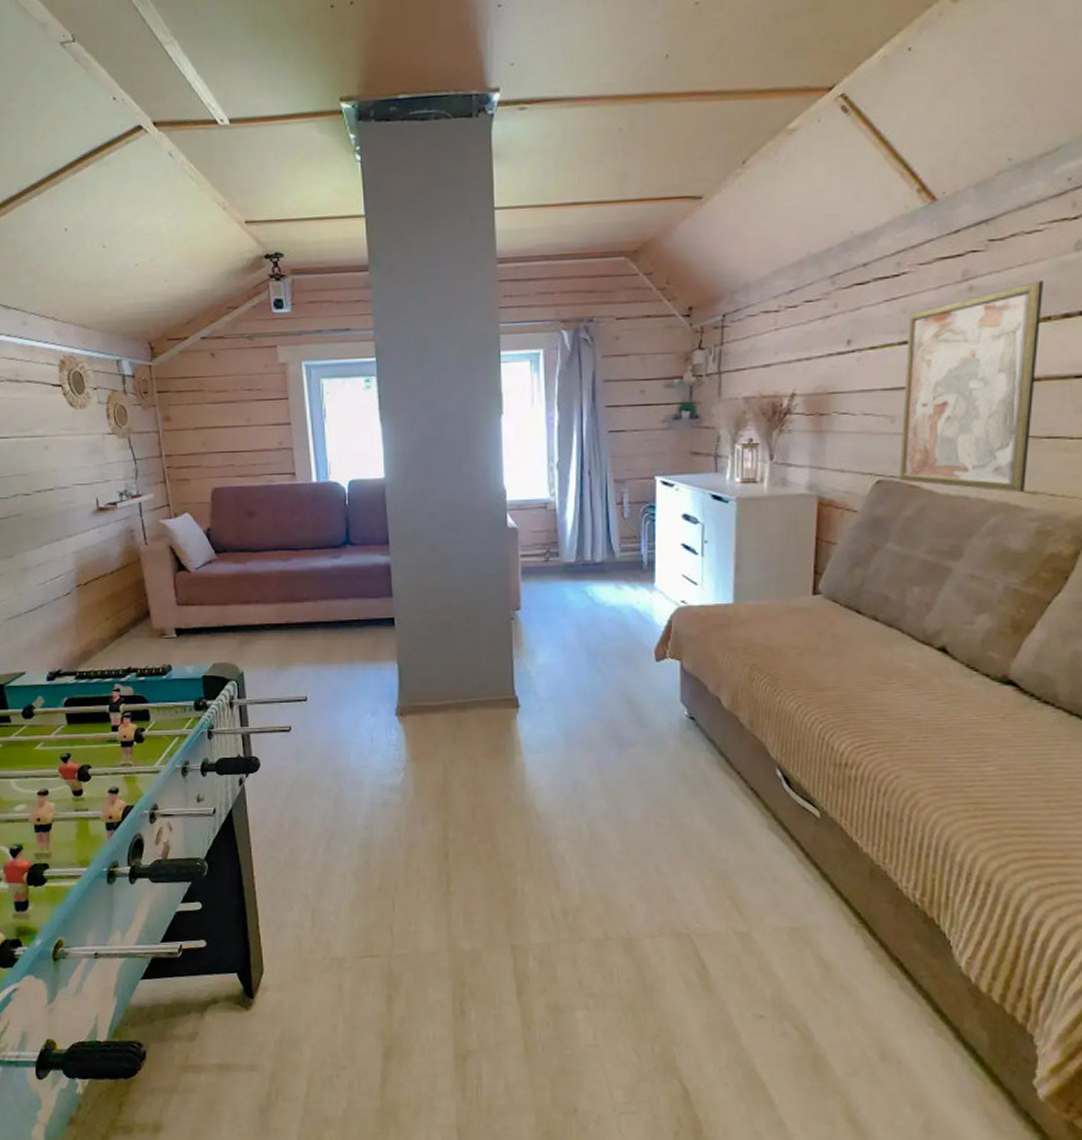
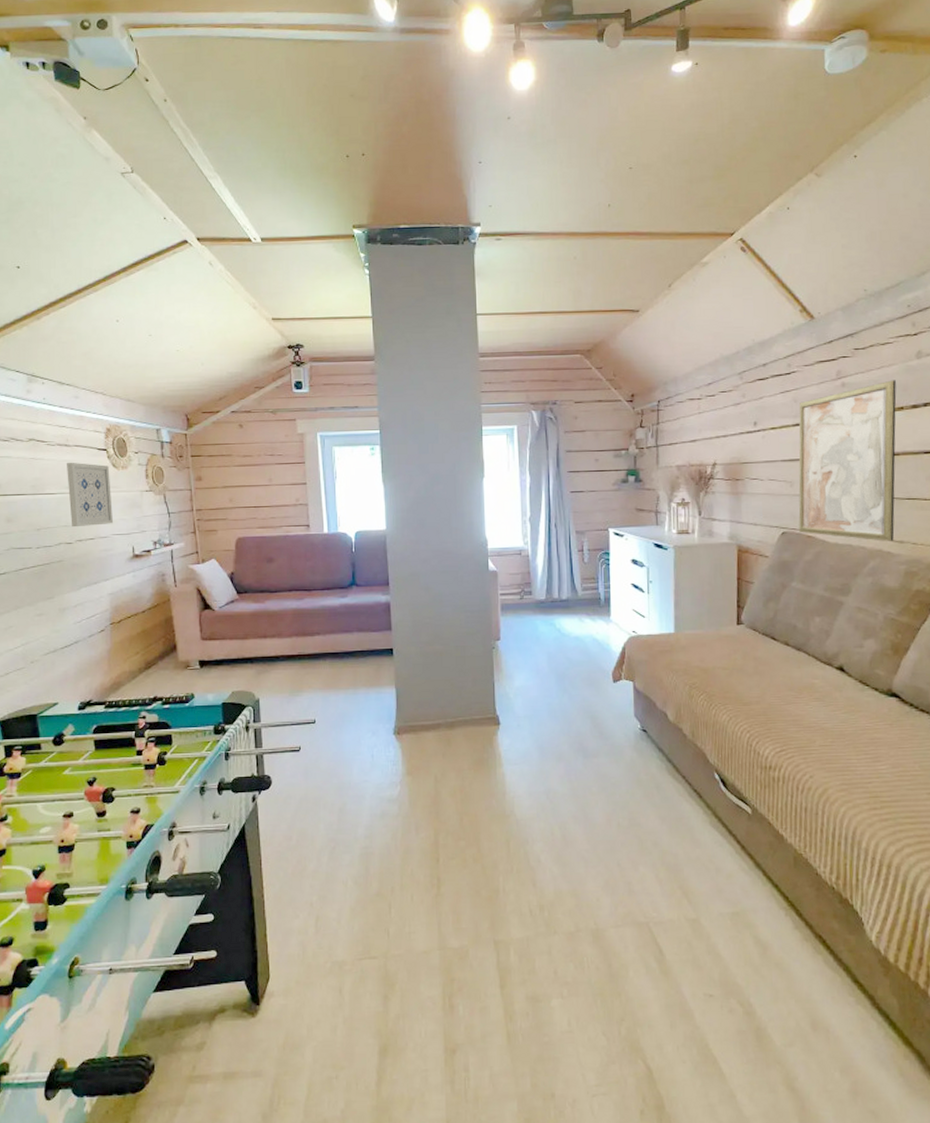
wall art: none [19,400,74,477] -> present [67,462,114,528]

